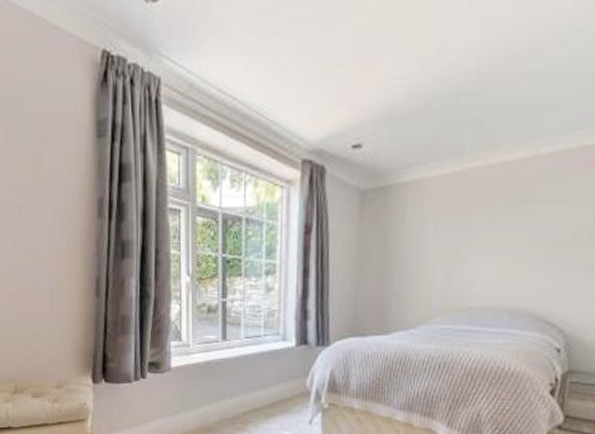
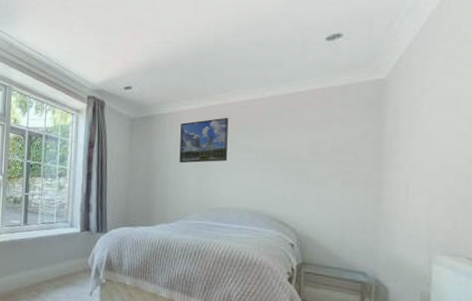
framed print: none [423,184,490,251] -> present [179,117,229,164]

